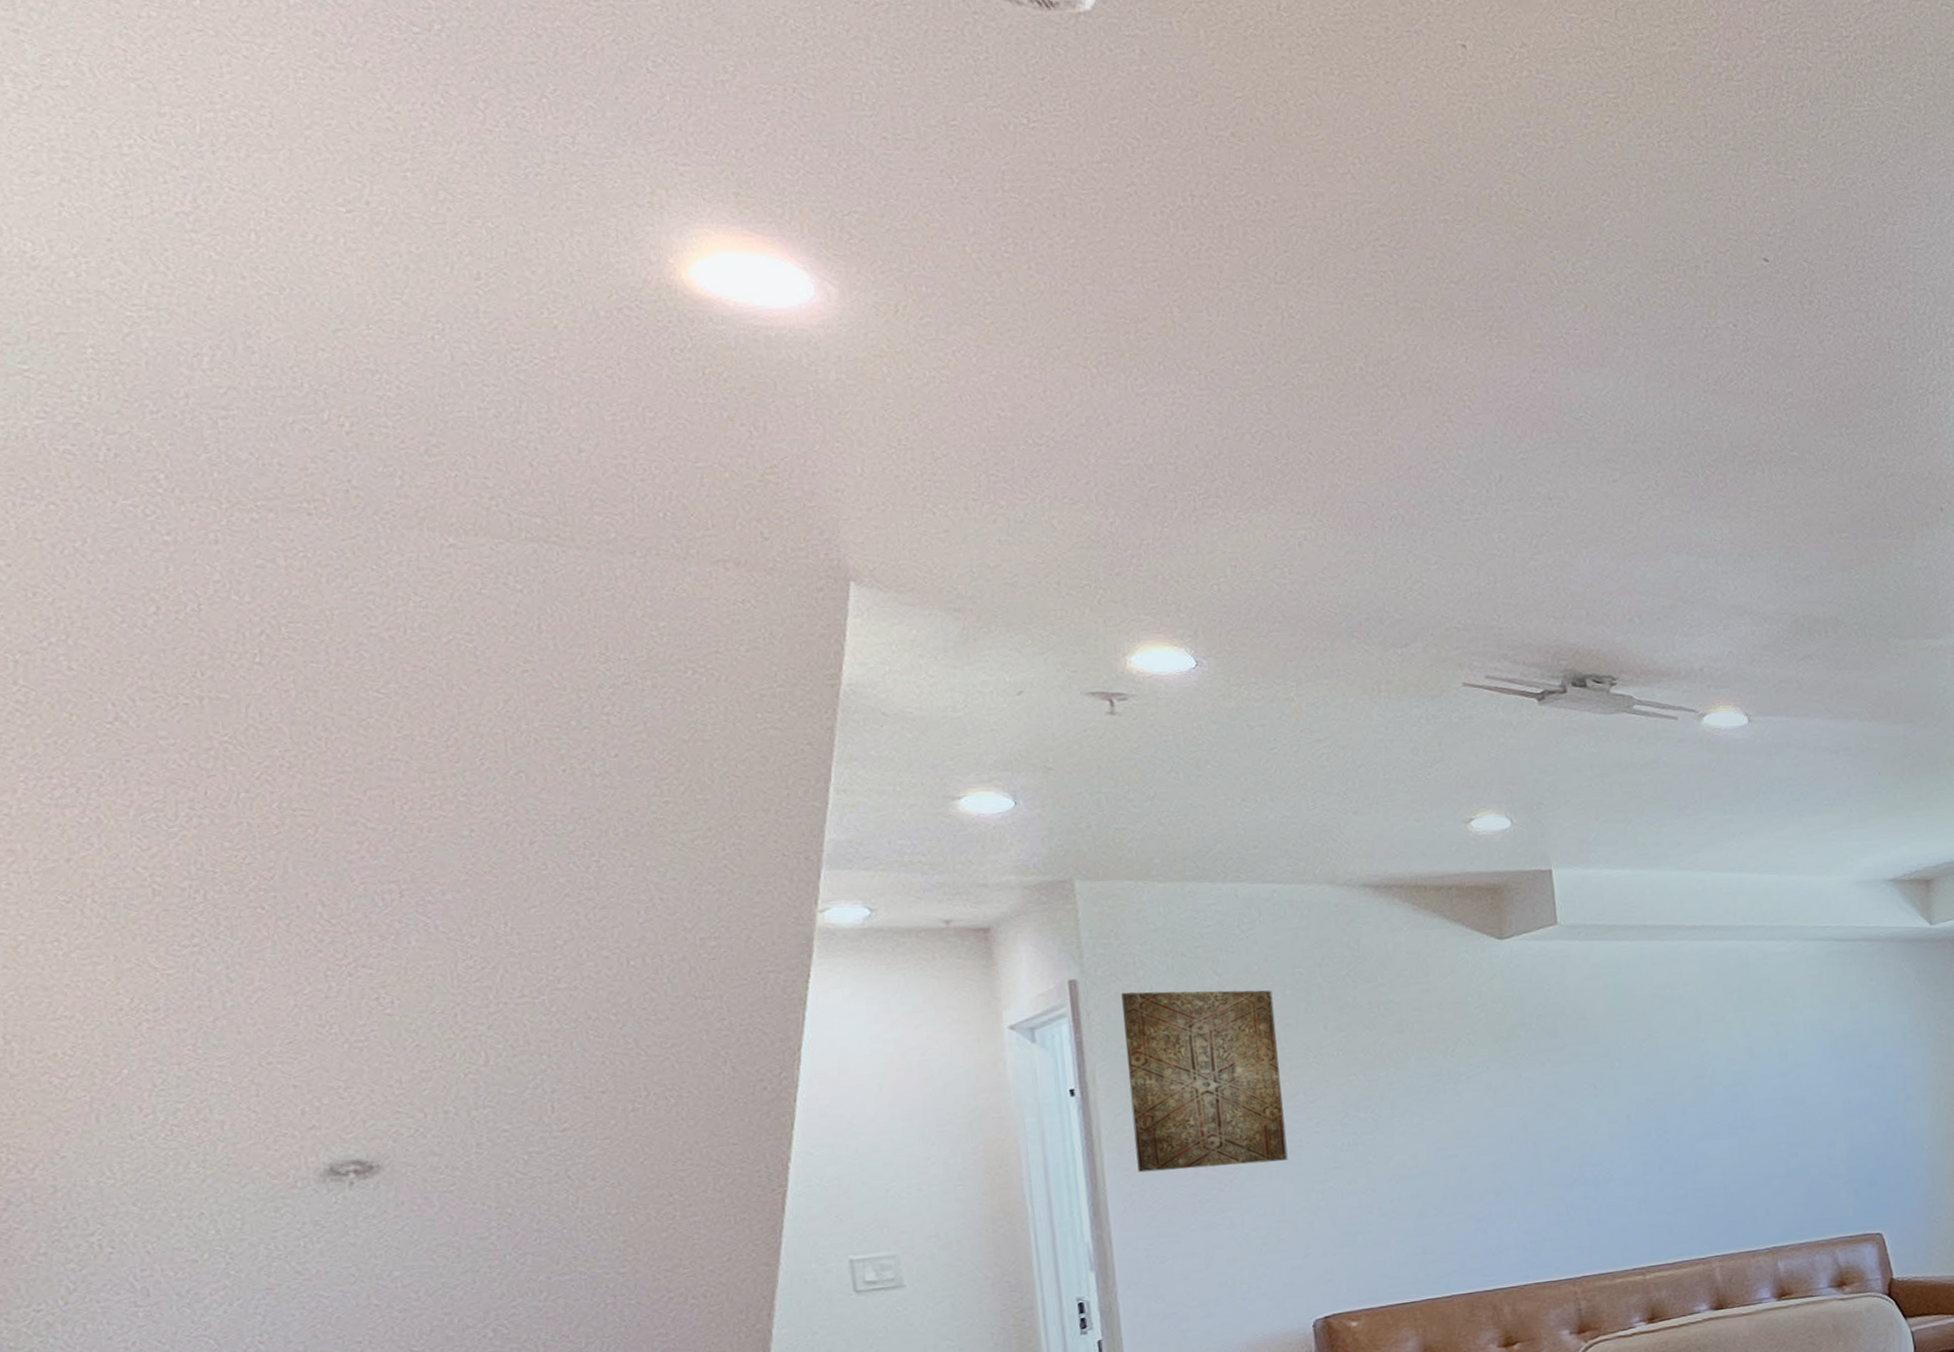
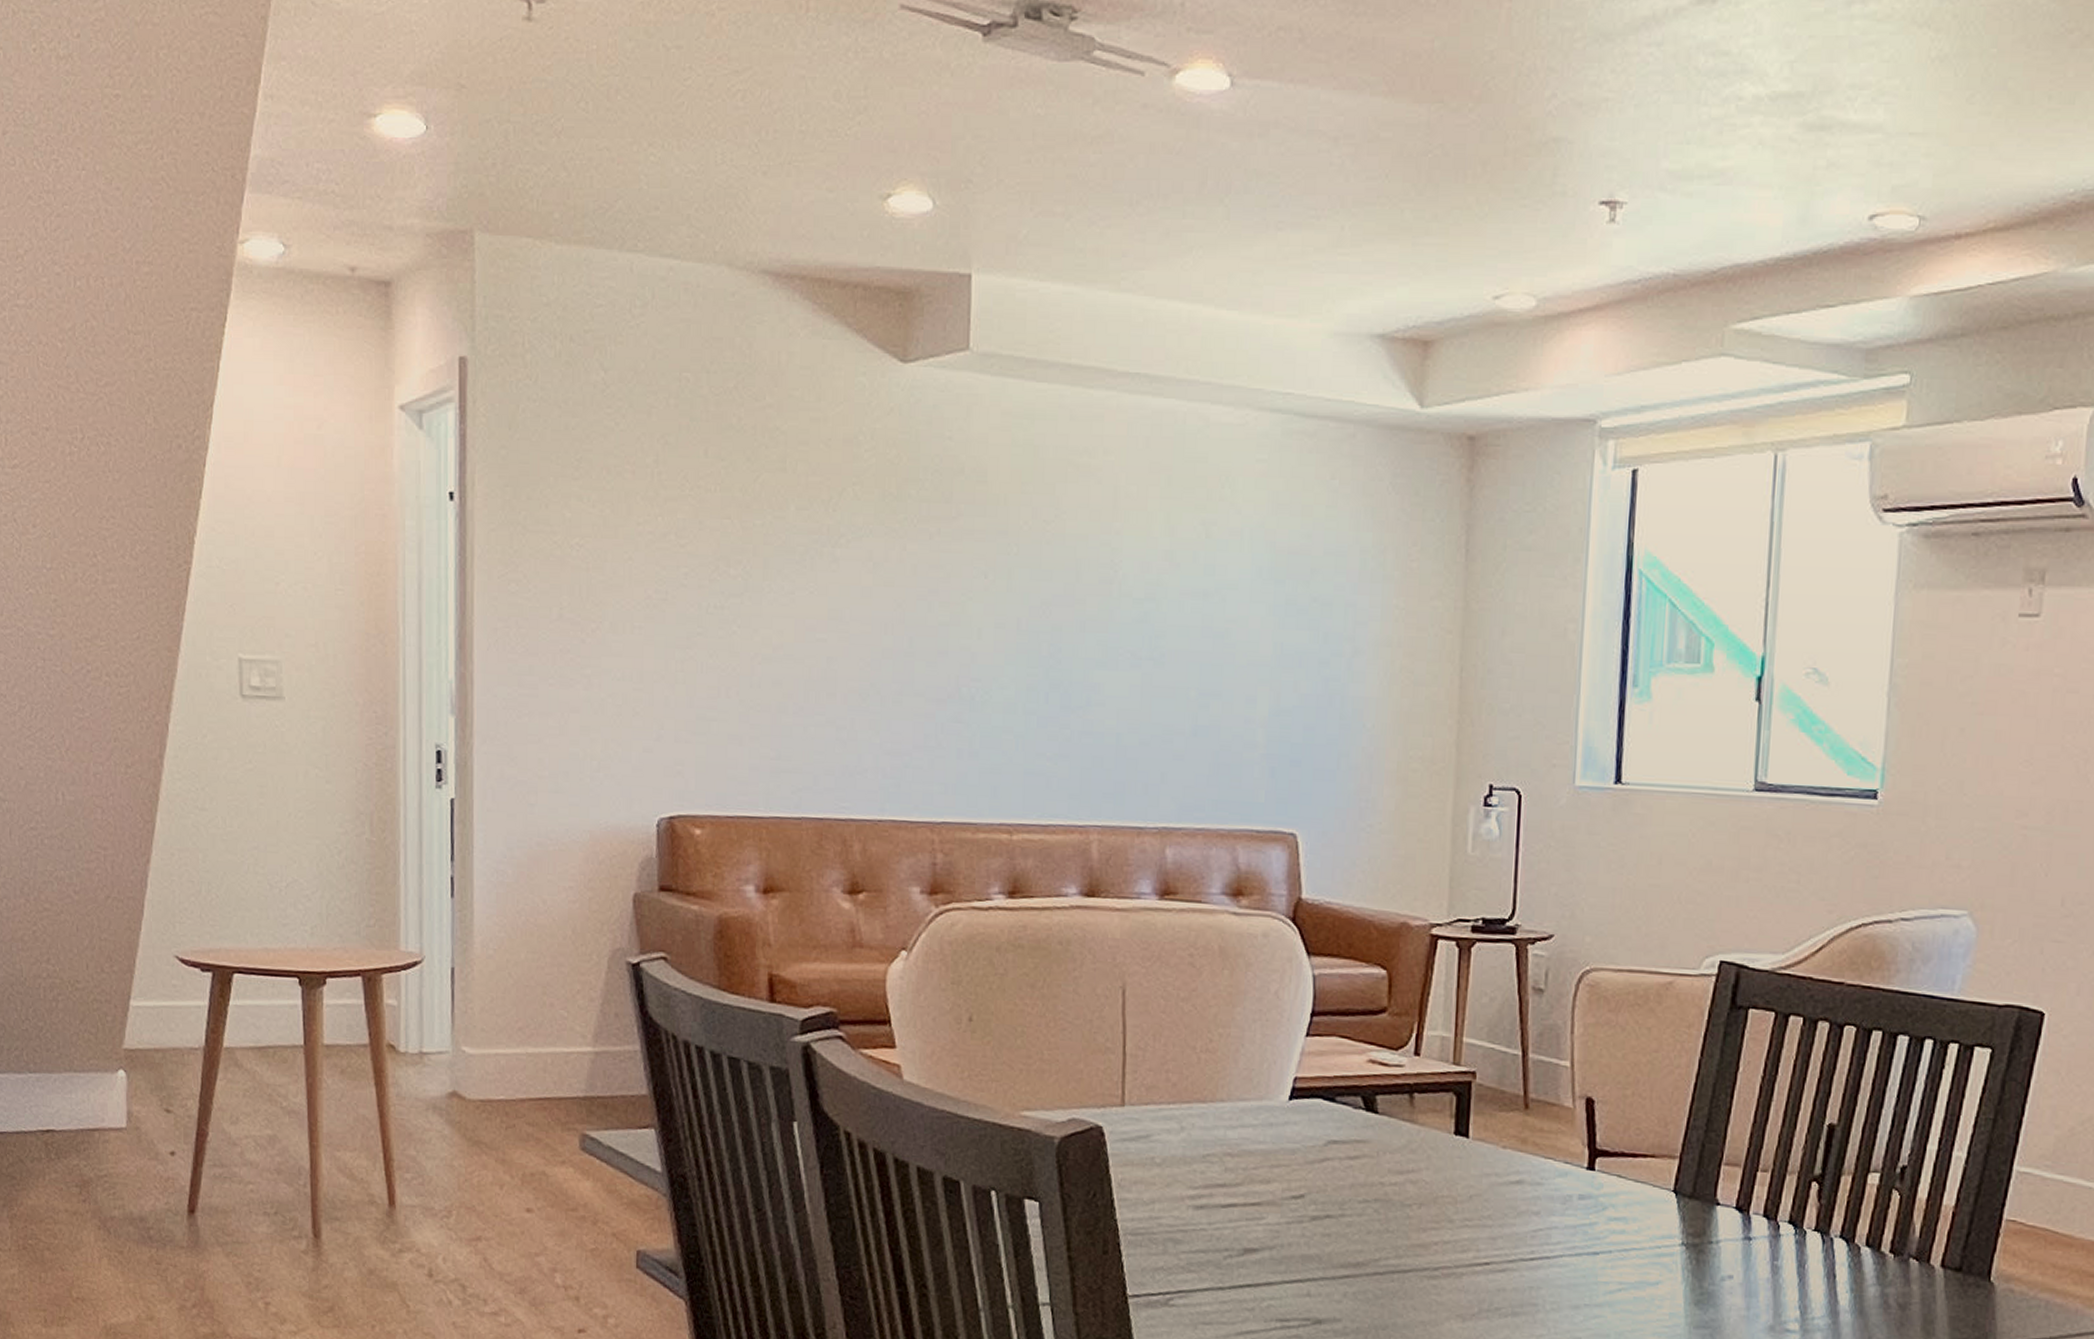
wall art: present [1121,990,1288,1173] -> none [504,379,656,615]

